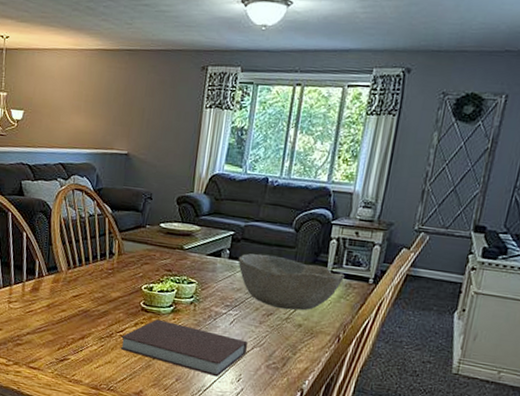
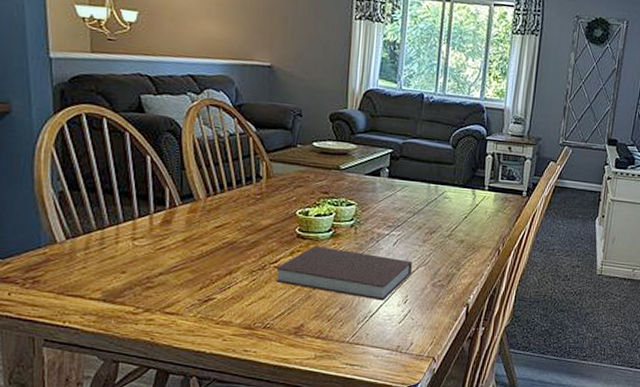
bowl: present [238,253,346,311] -> none [398,171,502,227]

